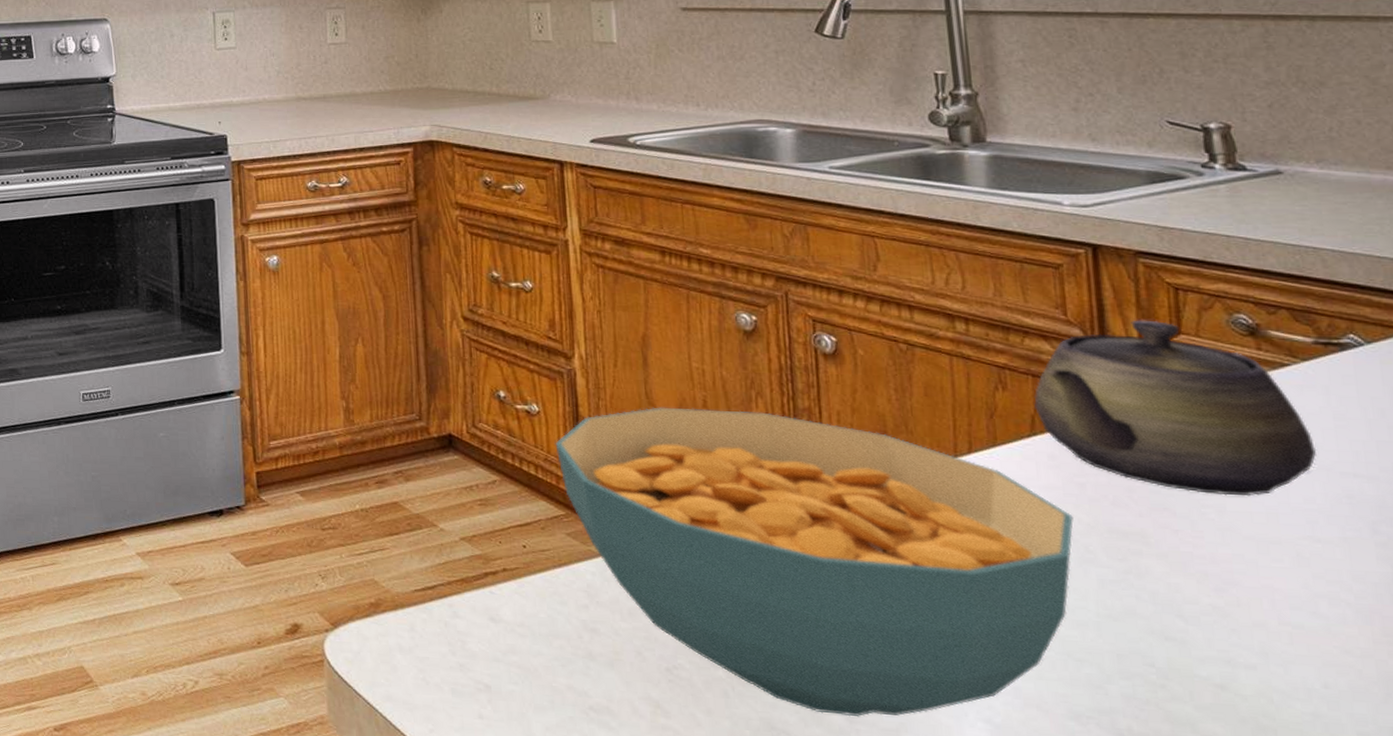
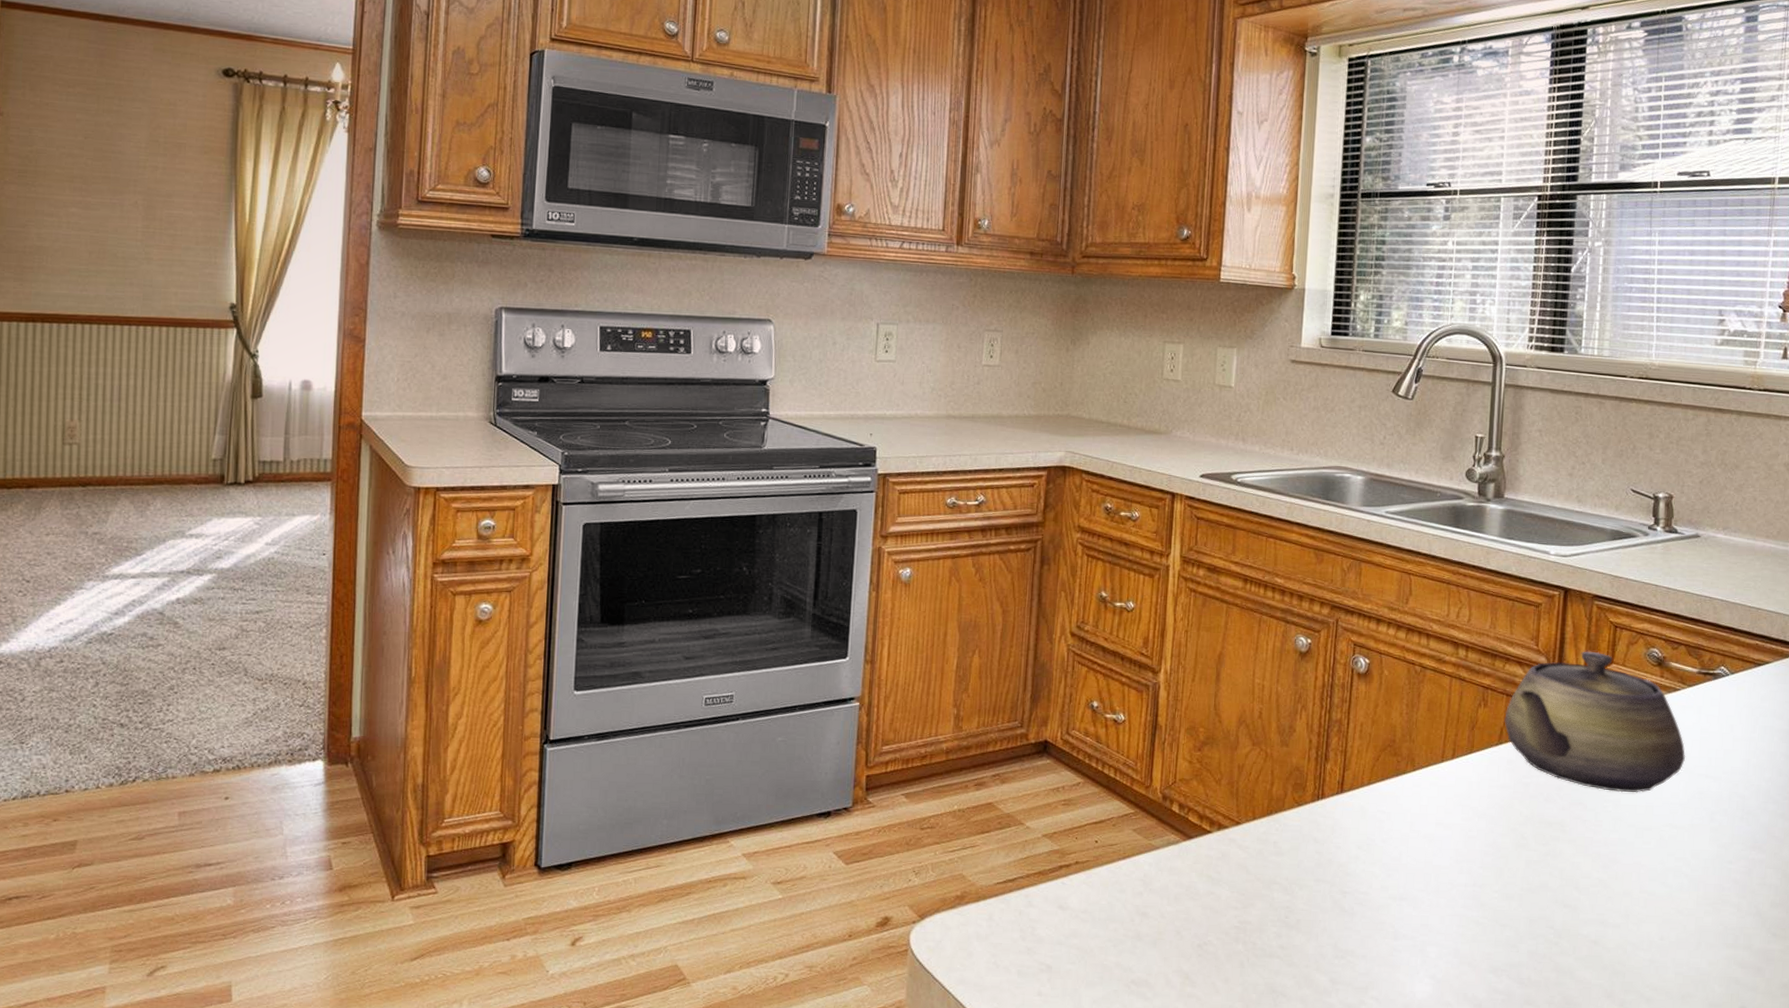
cereal bowl: present [555,407,1073,718] -> none [1134,717,1517,979]

